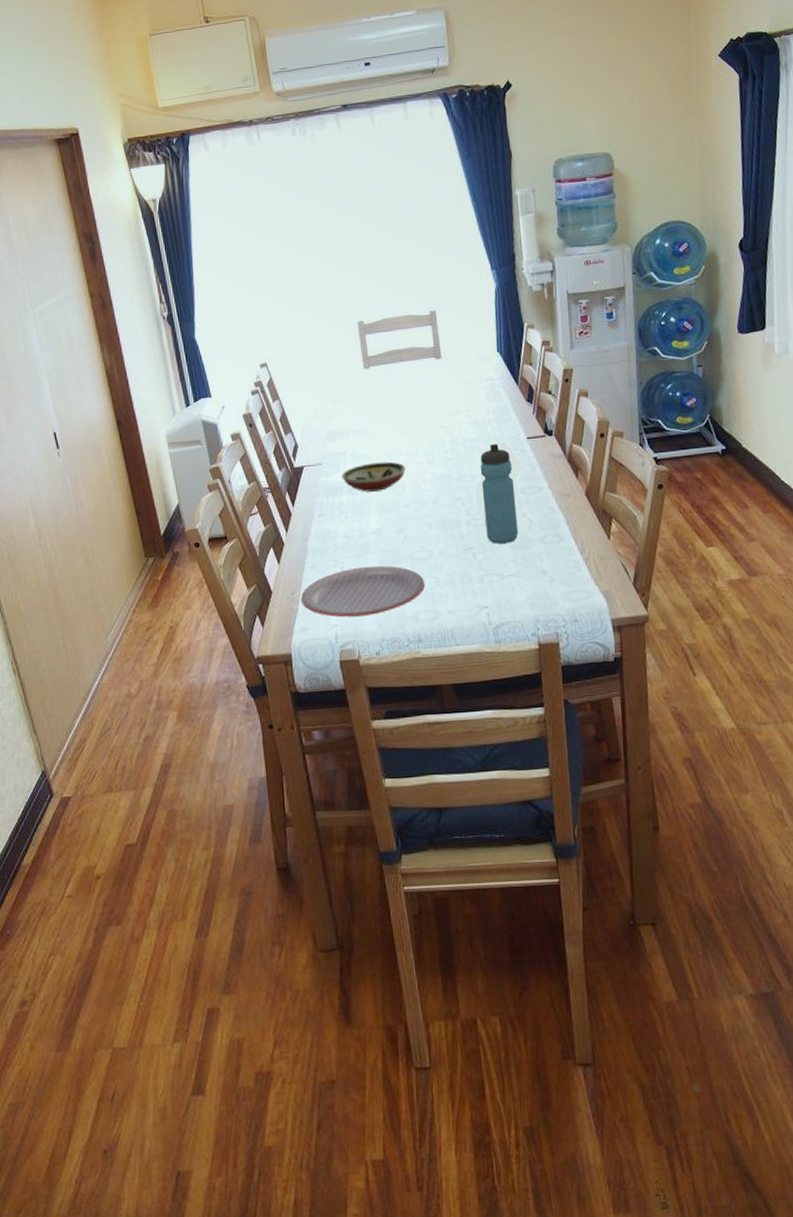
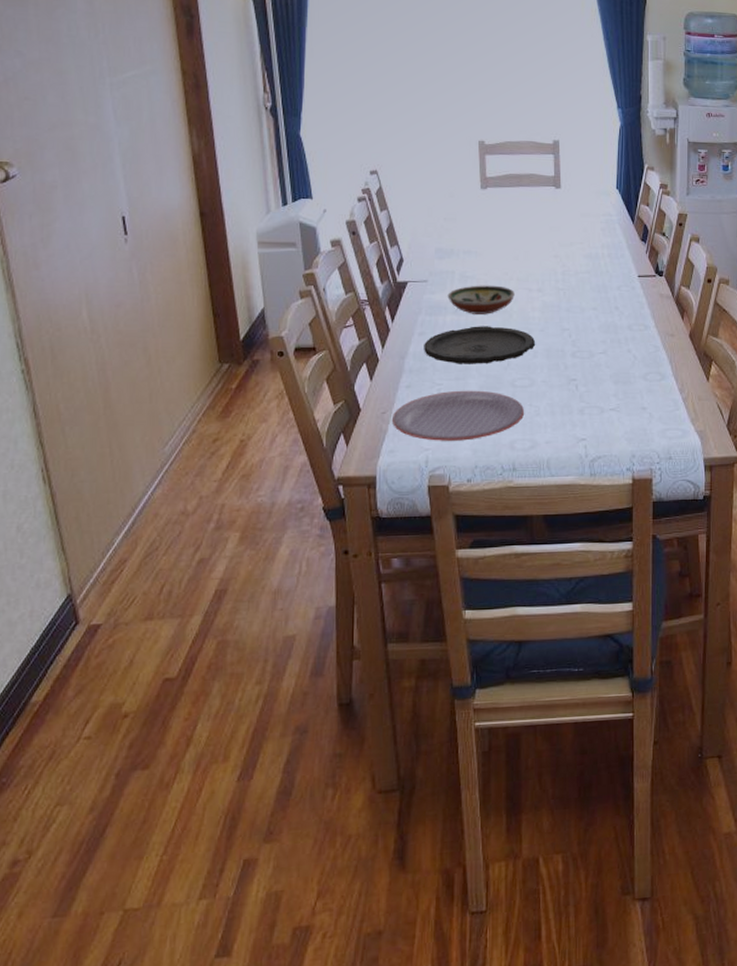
plate: none [324,502,430,542] -> present [424,326,536,364]
box: present [474,442,522,518] -> none [582,278,631,351]
water bottle: present [480,444,519,544] -> none [590,279,622,377]

